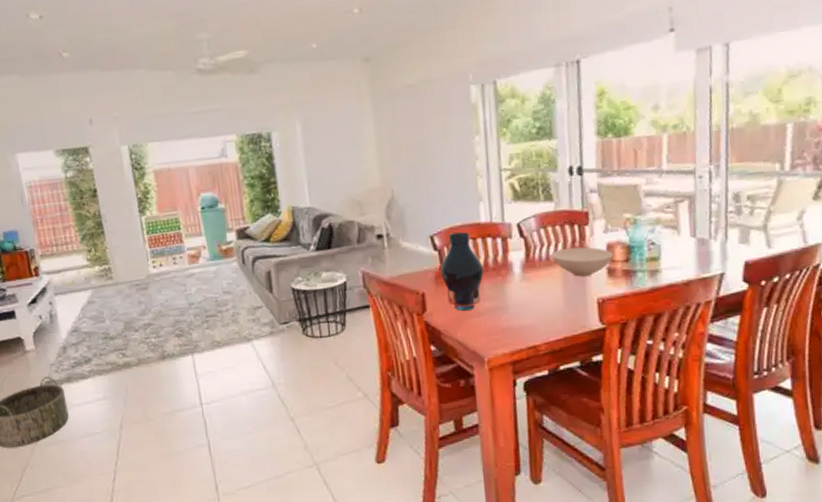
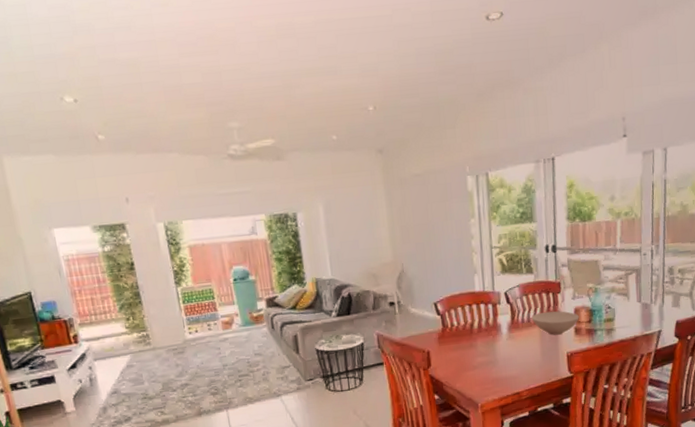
vase: present [440,232,484,311] -> none [442,299,478,365]

